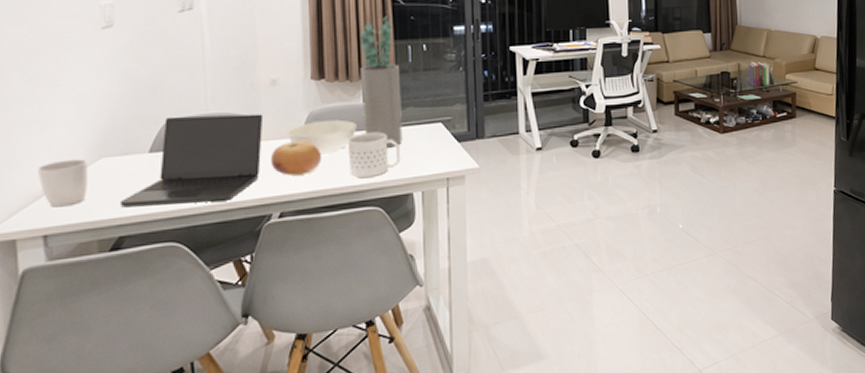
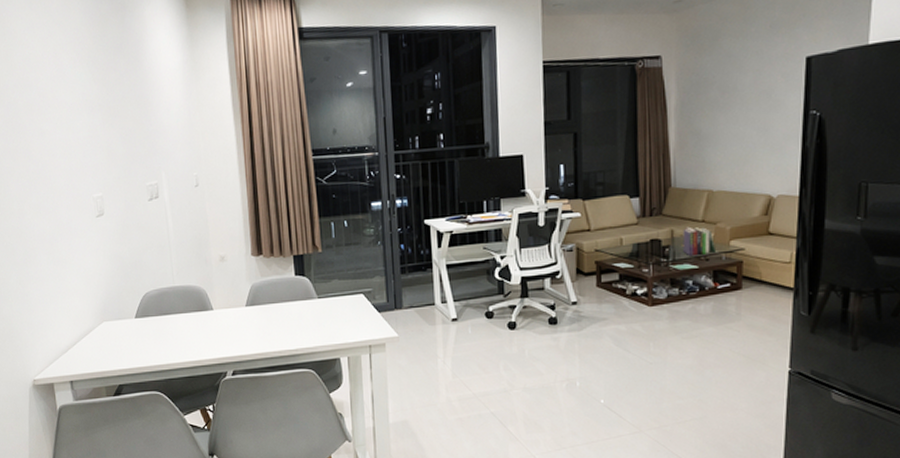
cup: present [36,159,89,208] -> none [62,322,96,360]
laptop: present [119,114,264,208] -> none [117,286,217,362]
fruit: present [270,140,323,176] -> none [223,309,264,340]
bowl: present [286,119,357,155] -> none [234,291,291,322]
mug: present [347,133,400,179] -> none [283,303,328,344]
vase: present [360,9,403,148] -> none [290,189,329,317]

